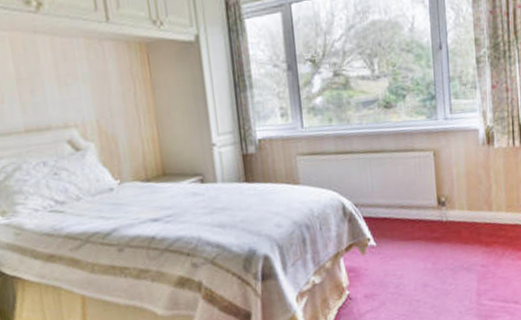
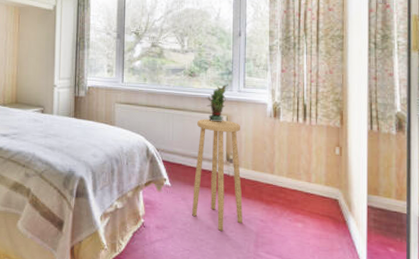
stool: none [400,156,462,286] -> present [192,118,243,231]
potted plant: none [407,111,432,160] -> present [205,84,228,121]

